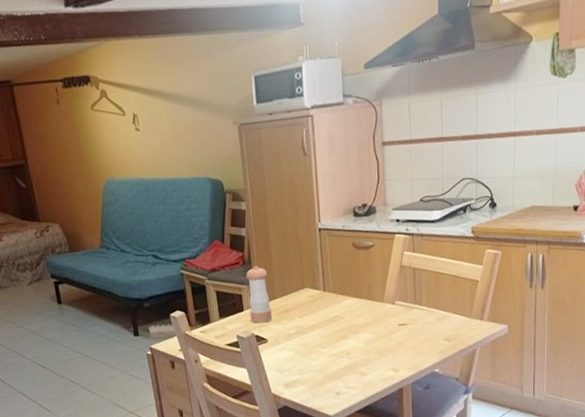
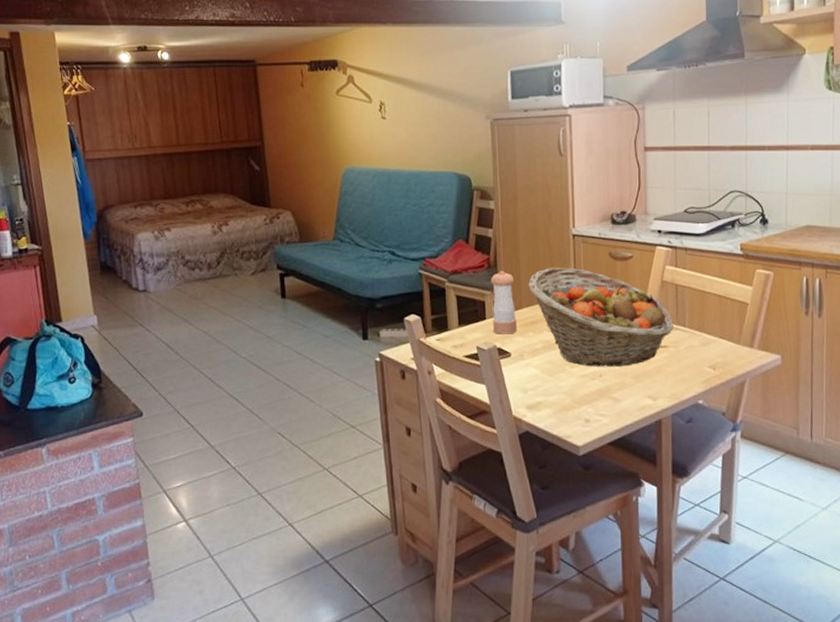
fruit basket: none [280,259,412,347] -> present [528,266,673,367]

